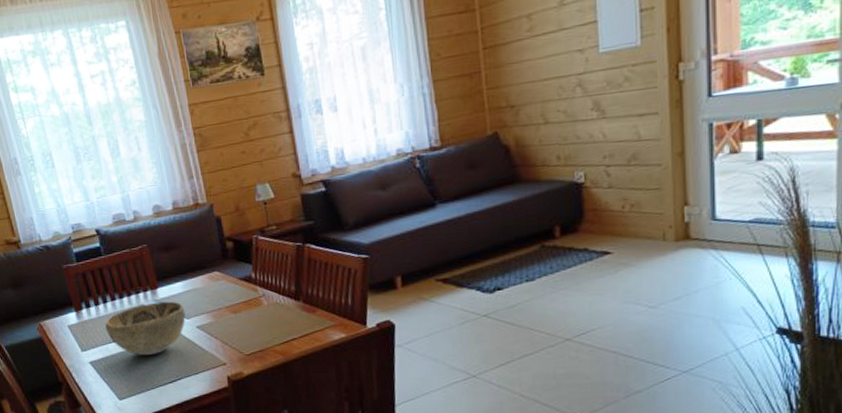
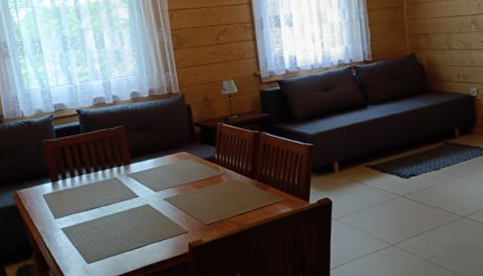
decorative bowl: present [105,301,186,356] -> none [79,176,154,224]

